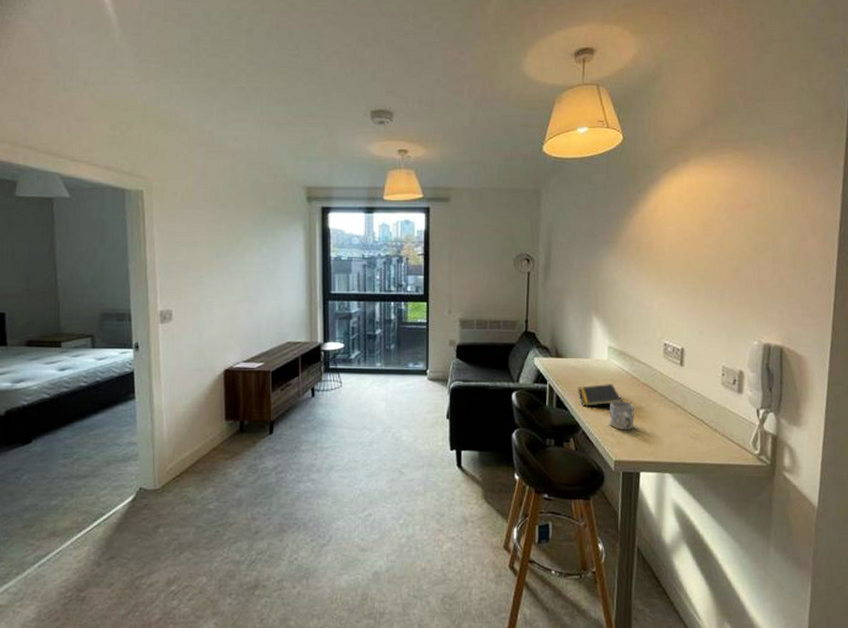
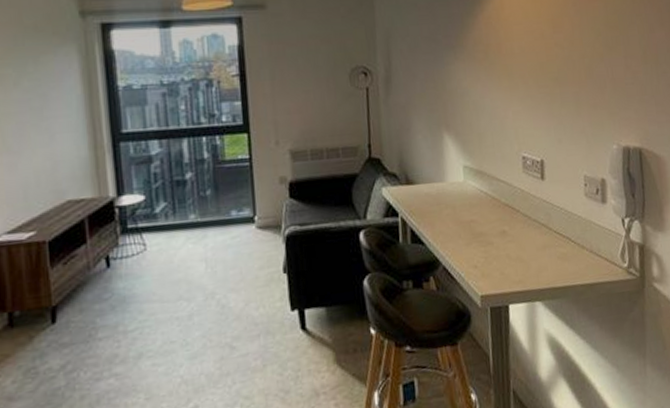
notepad: present [578,384,622,407] -> none [434,208,483,238]
mug: present [609,400,634,430] -> none [470,226,498,260]

